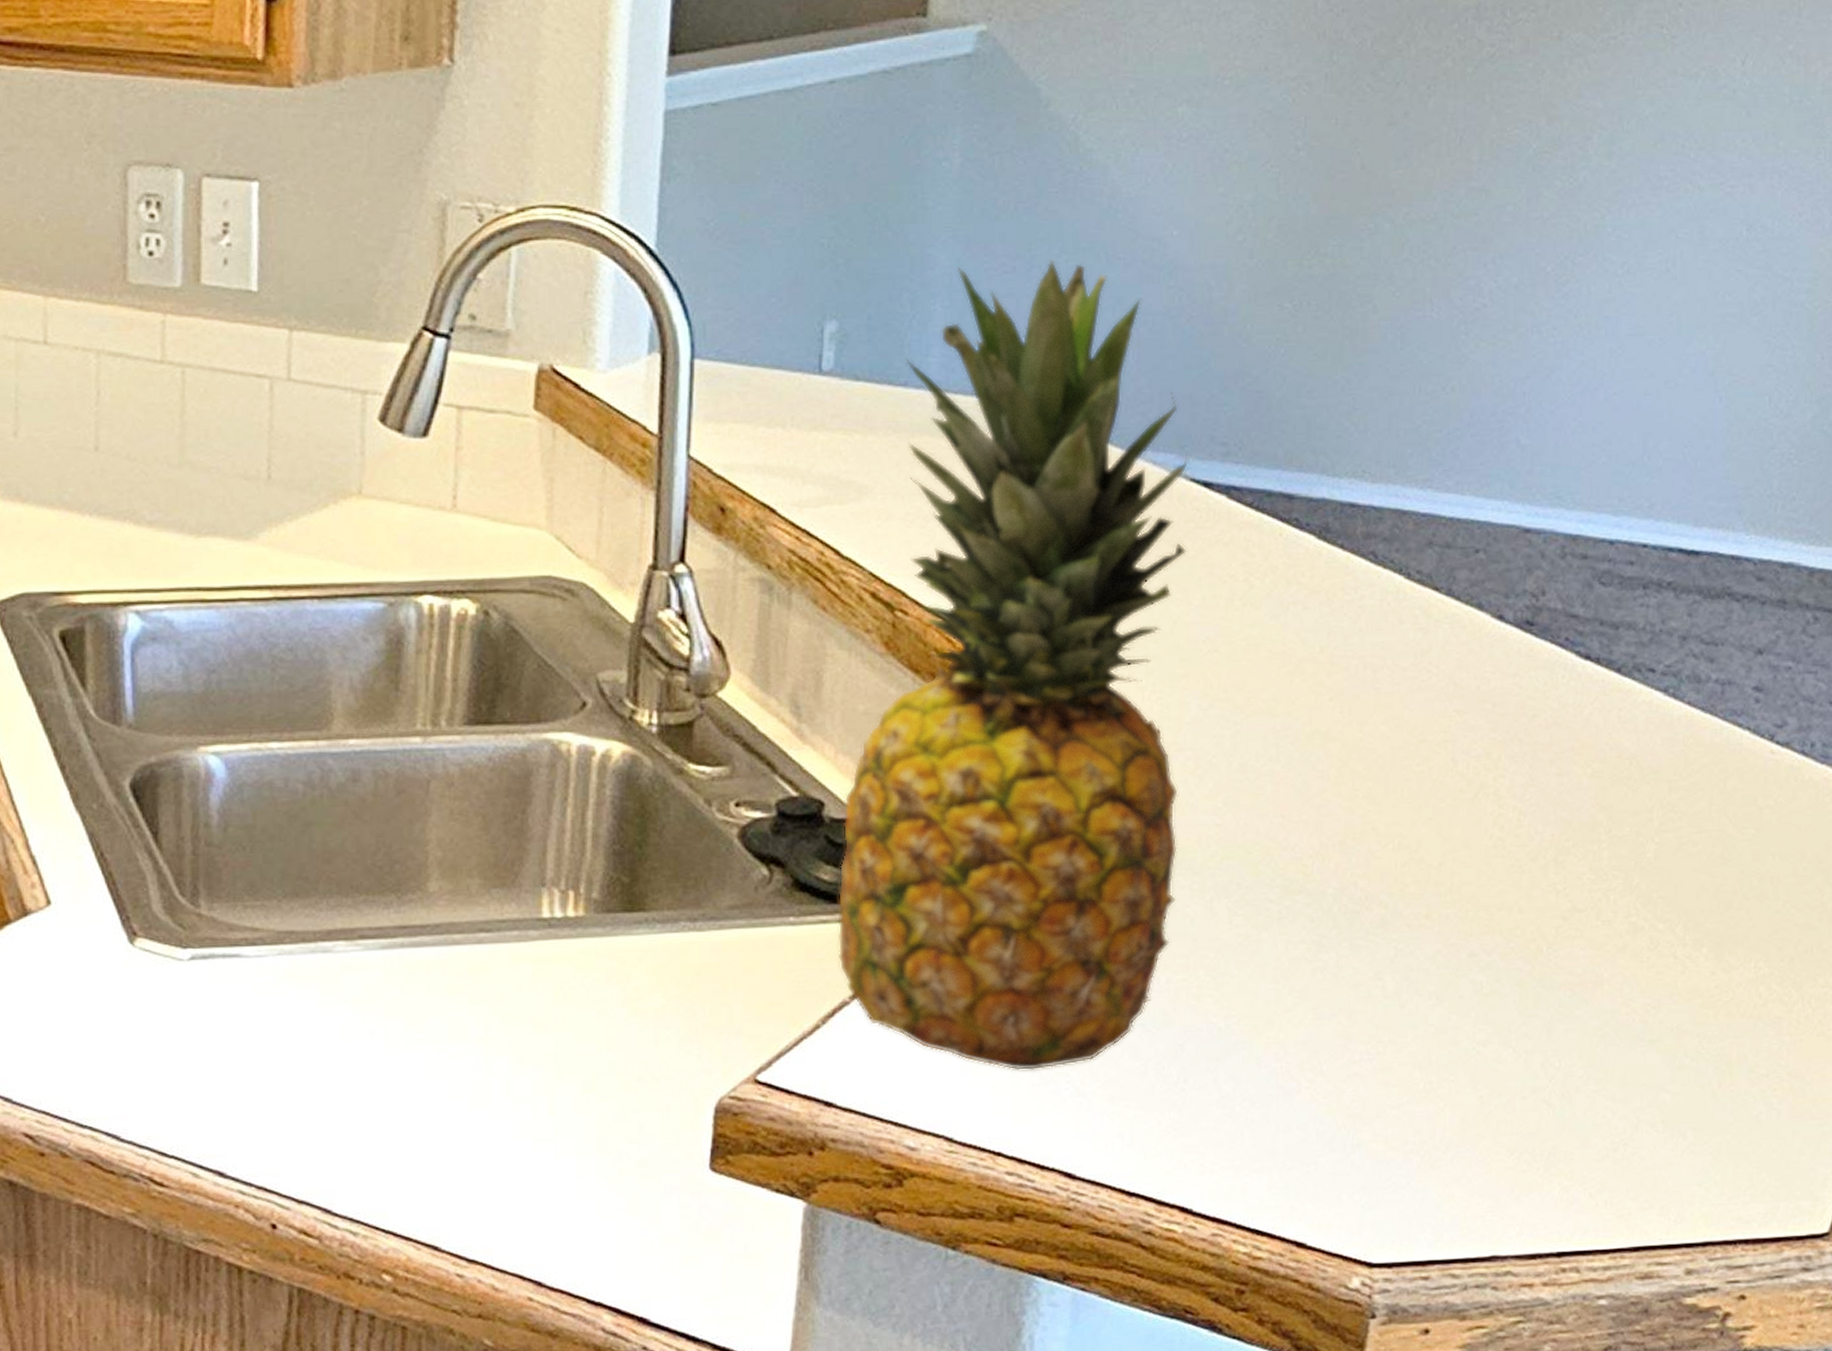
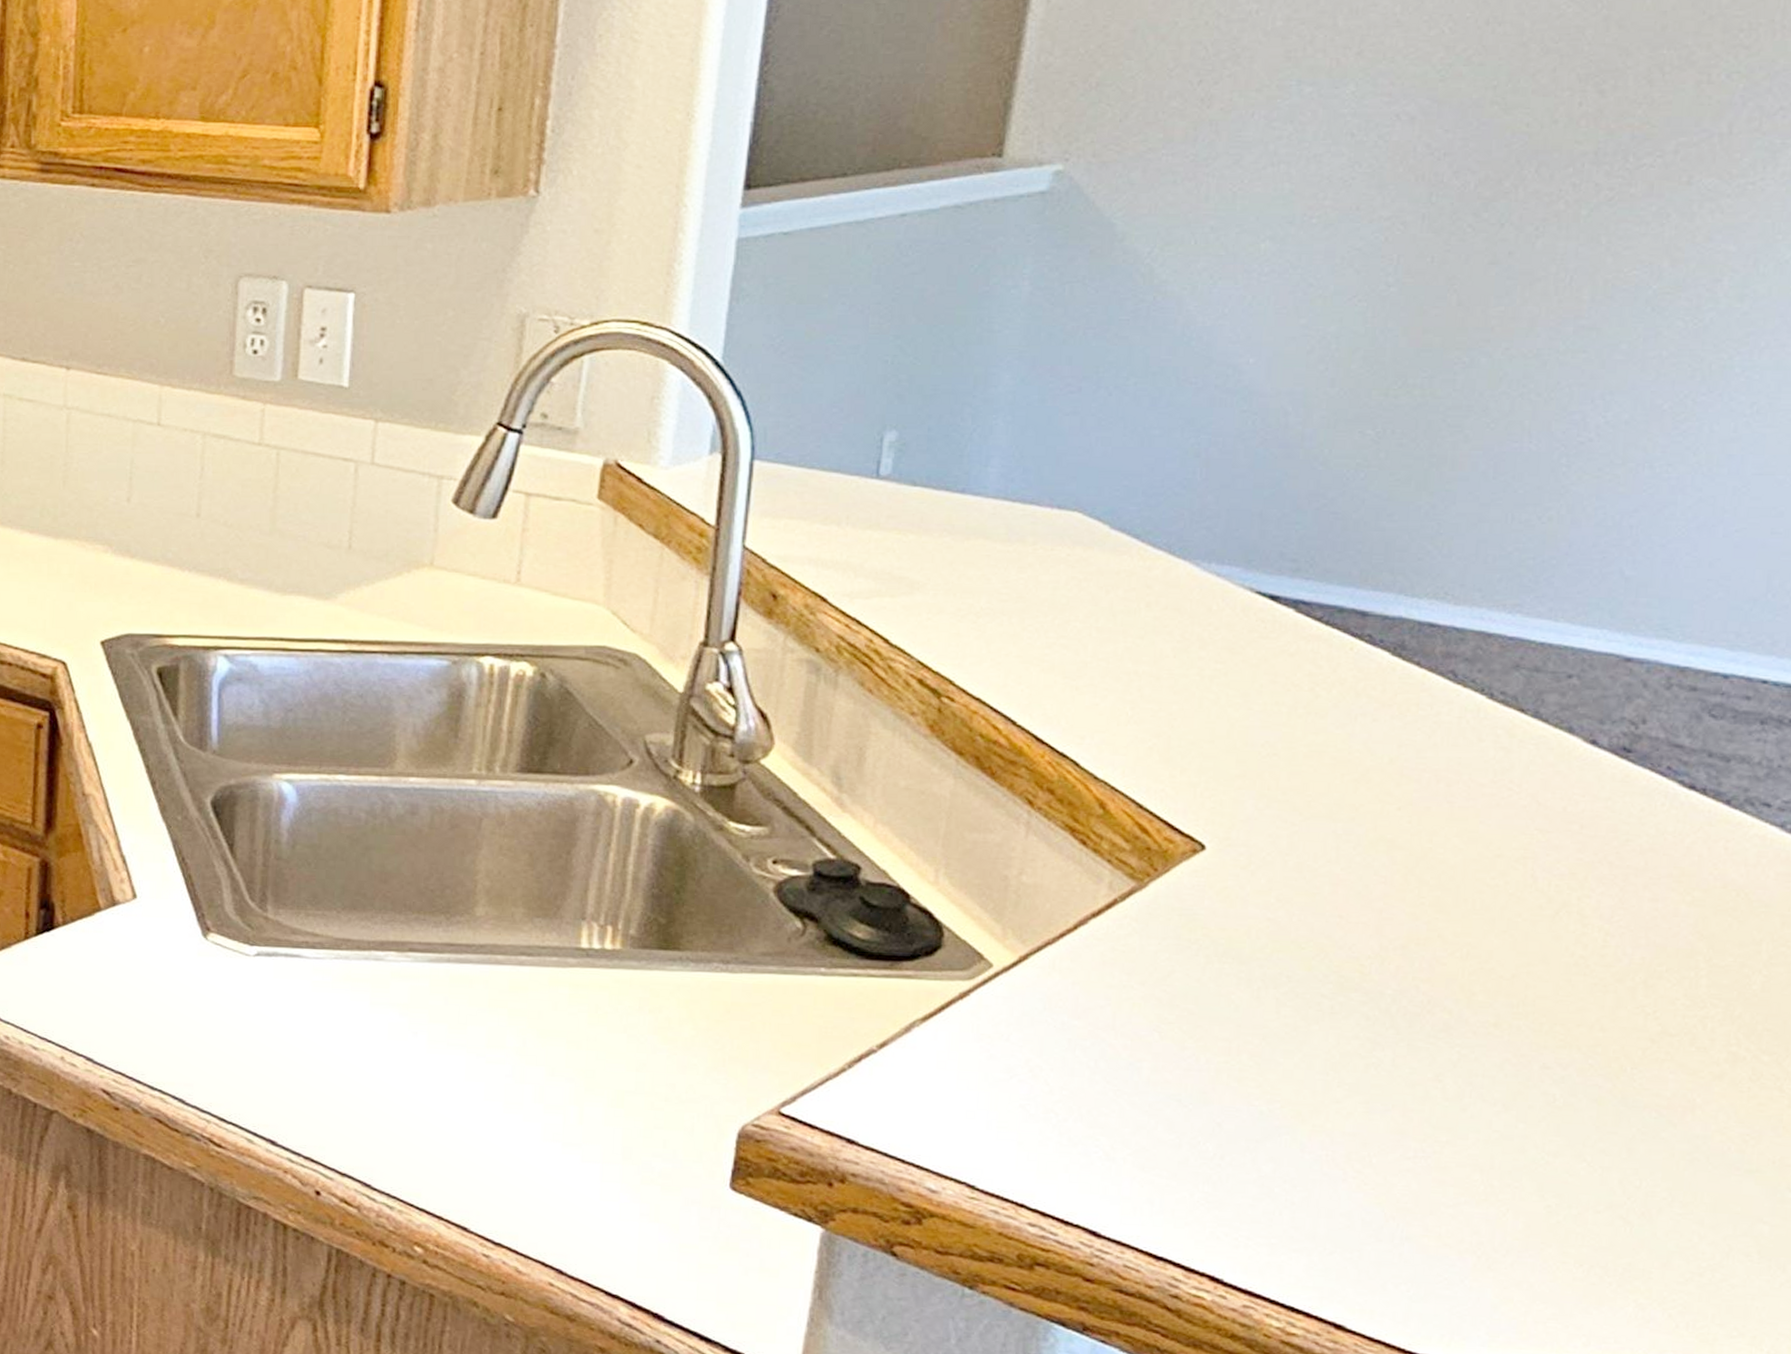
fruit: present [837,259,1188,1071] -> none [867,381,1255,1132]

